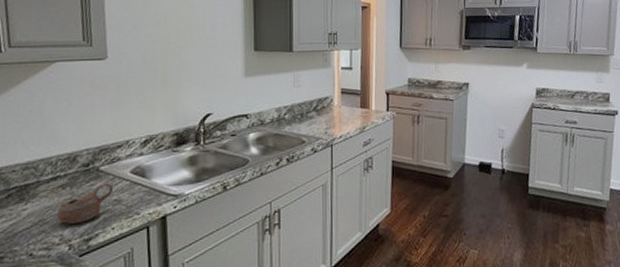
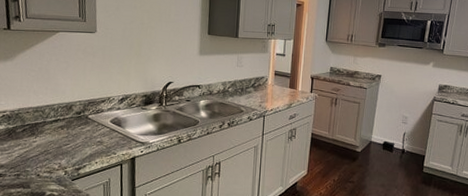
cup: present [56,182,114,224] -> none [57,128,98,156]

